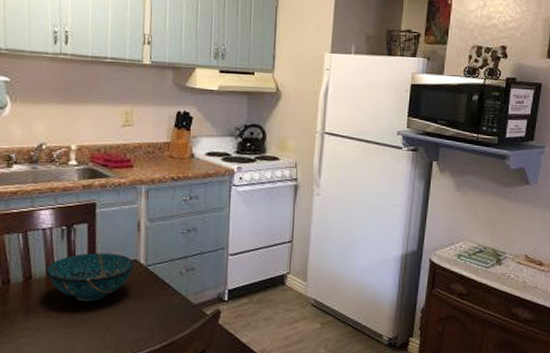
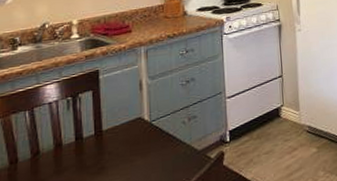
decorative bowl: present [45,253,135,302] -> none [53,114,139,167]

